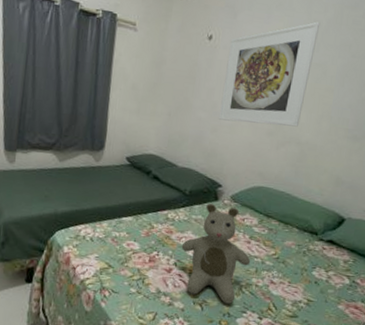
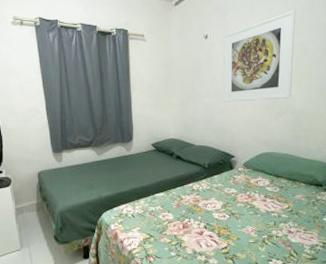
teddy bear: present [181,203,251,304] -> none [208,172,269,255]

